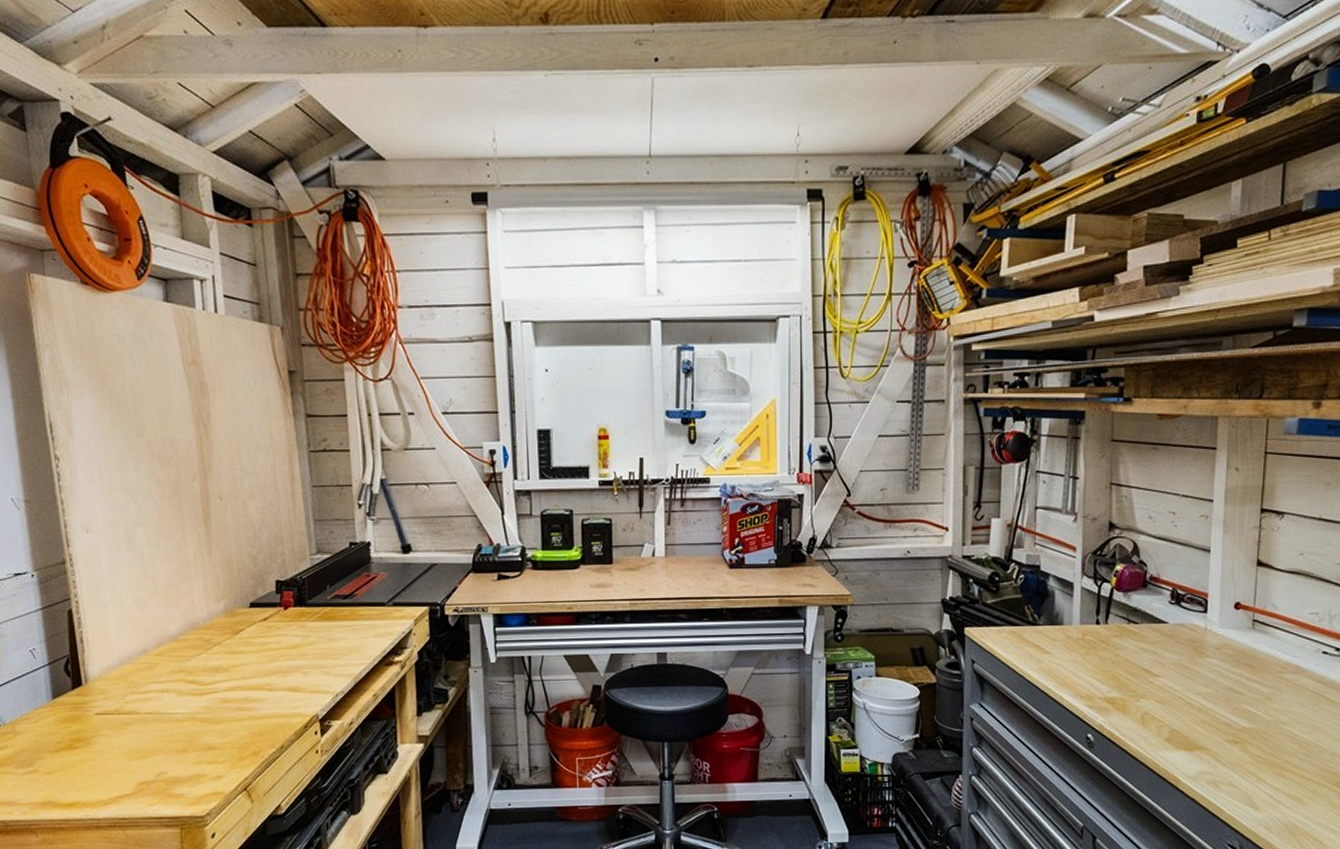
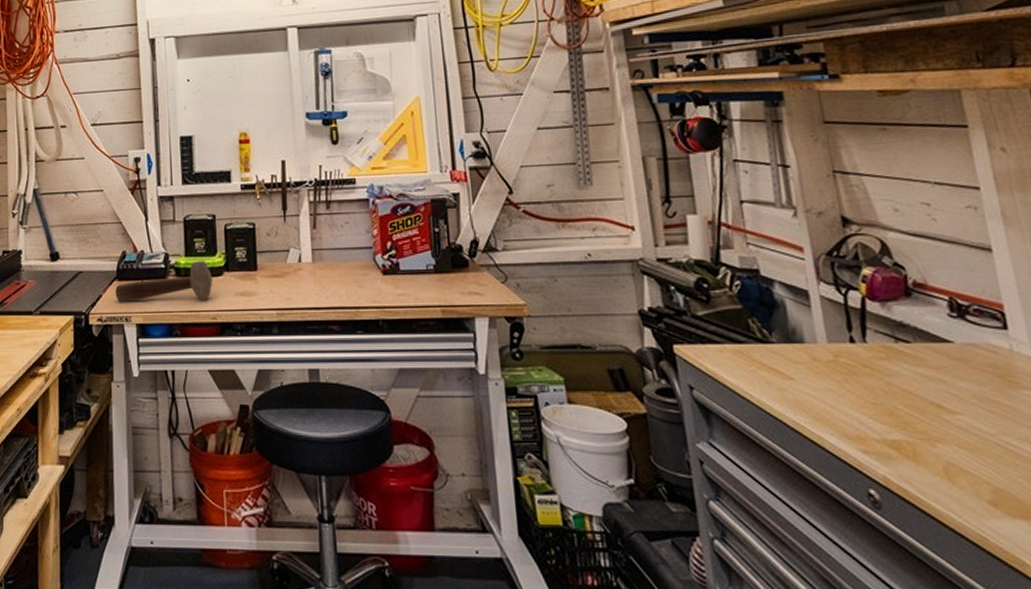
hammer: none [471,554,569,594] -> present [115,260,213,303]

